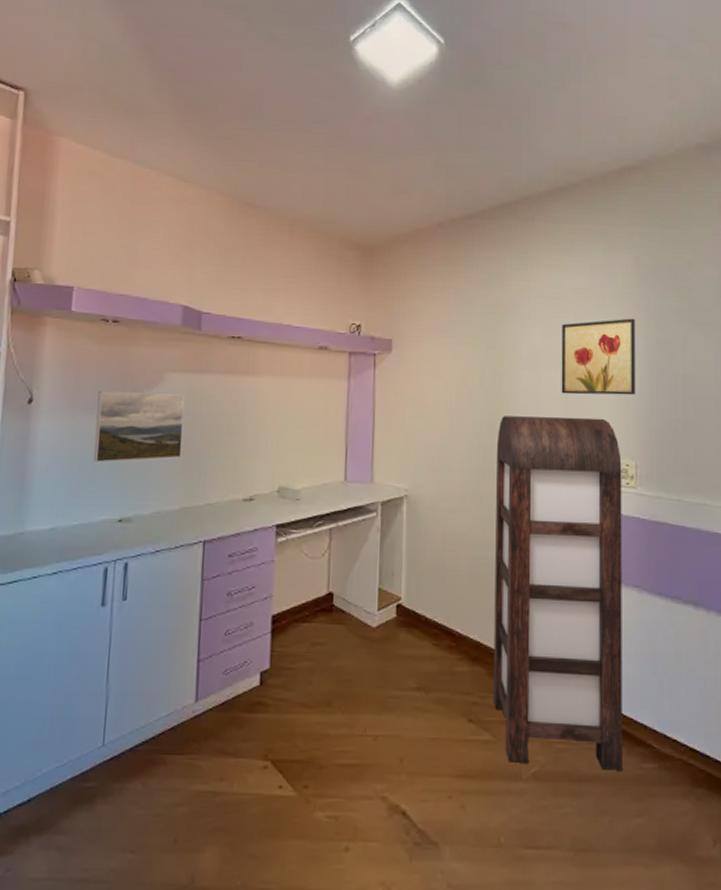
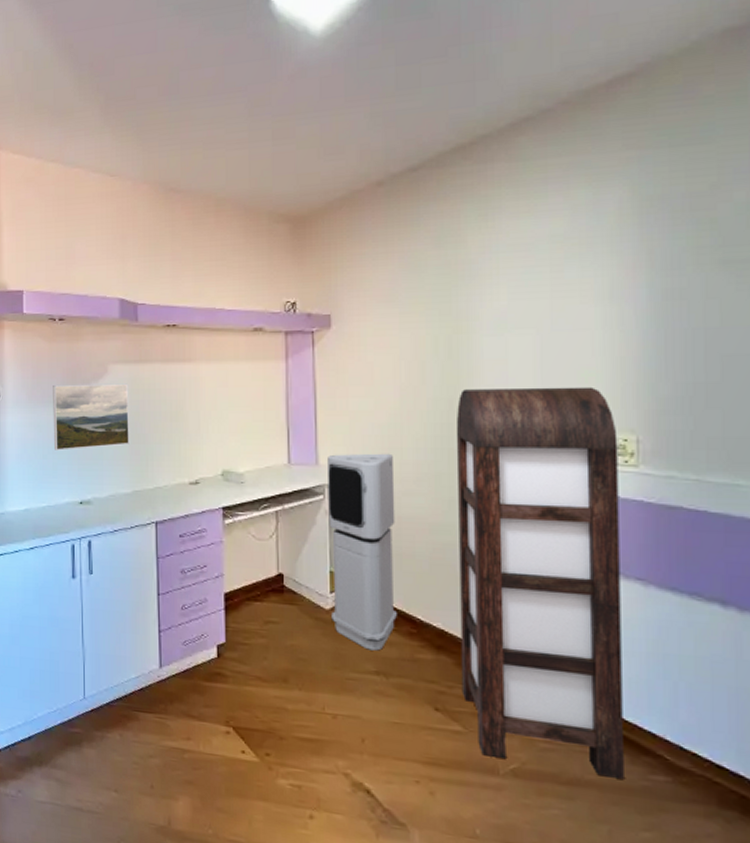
air purifier: none [378,472,442,666] -> present [328,453,397,651]
wall art: present [561,318,635,395] -> none [533,264,635,361]

